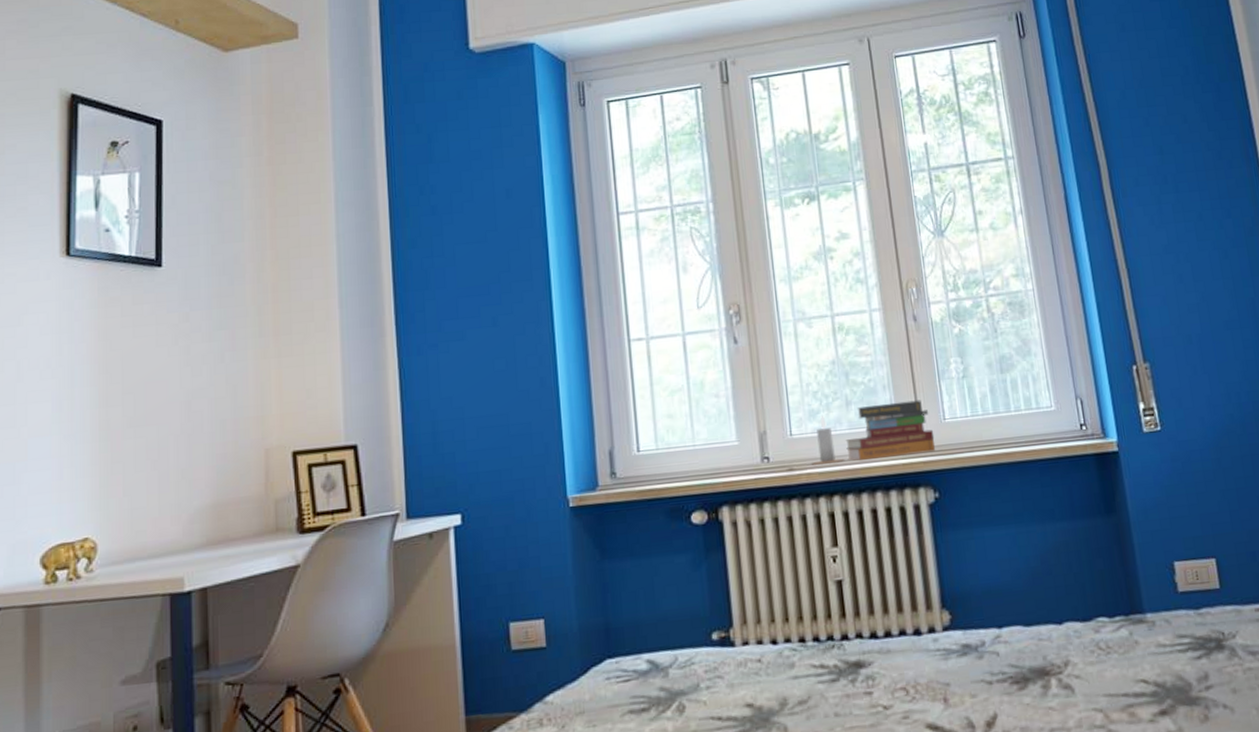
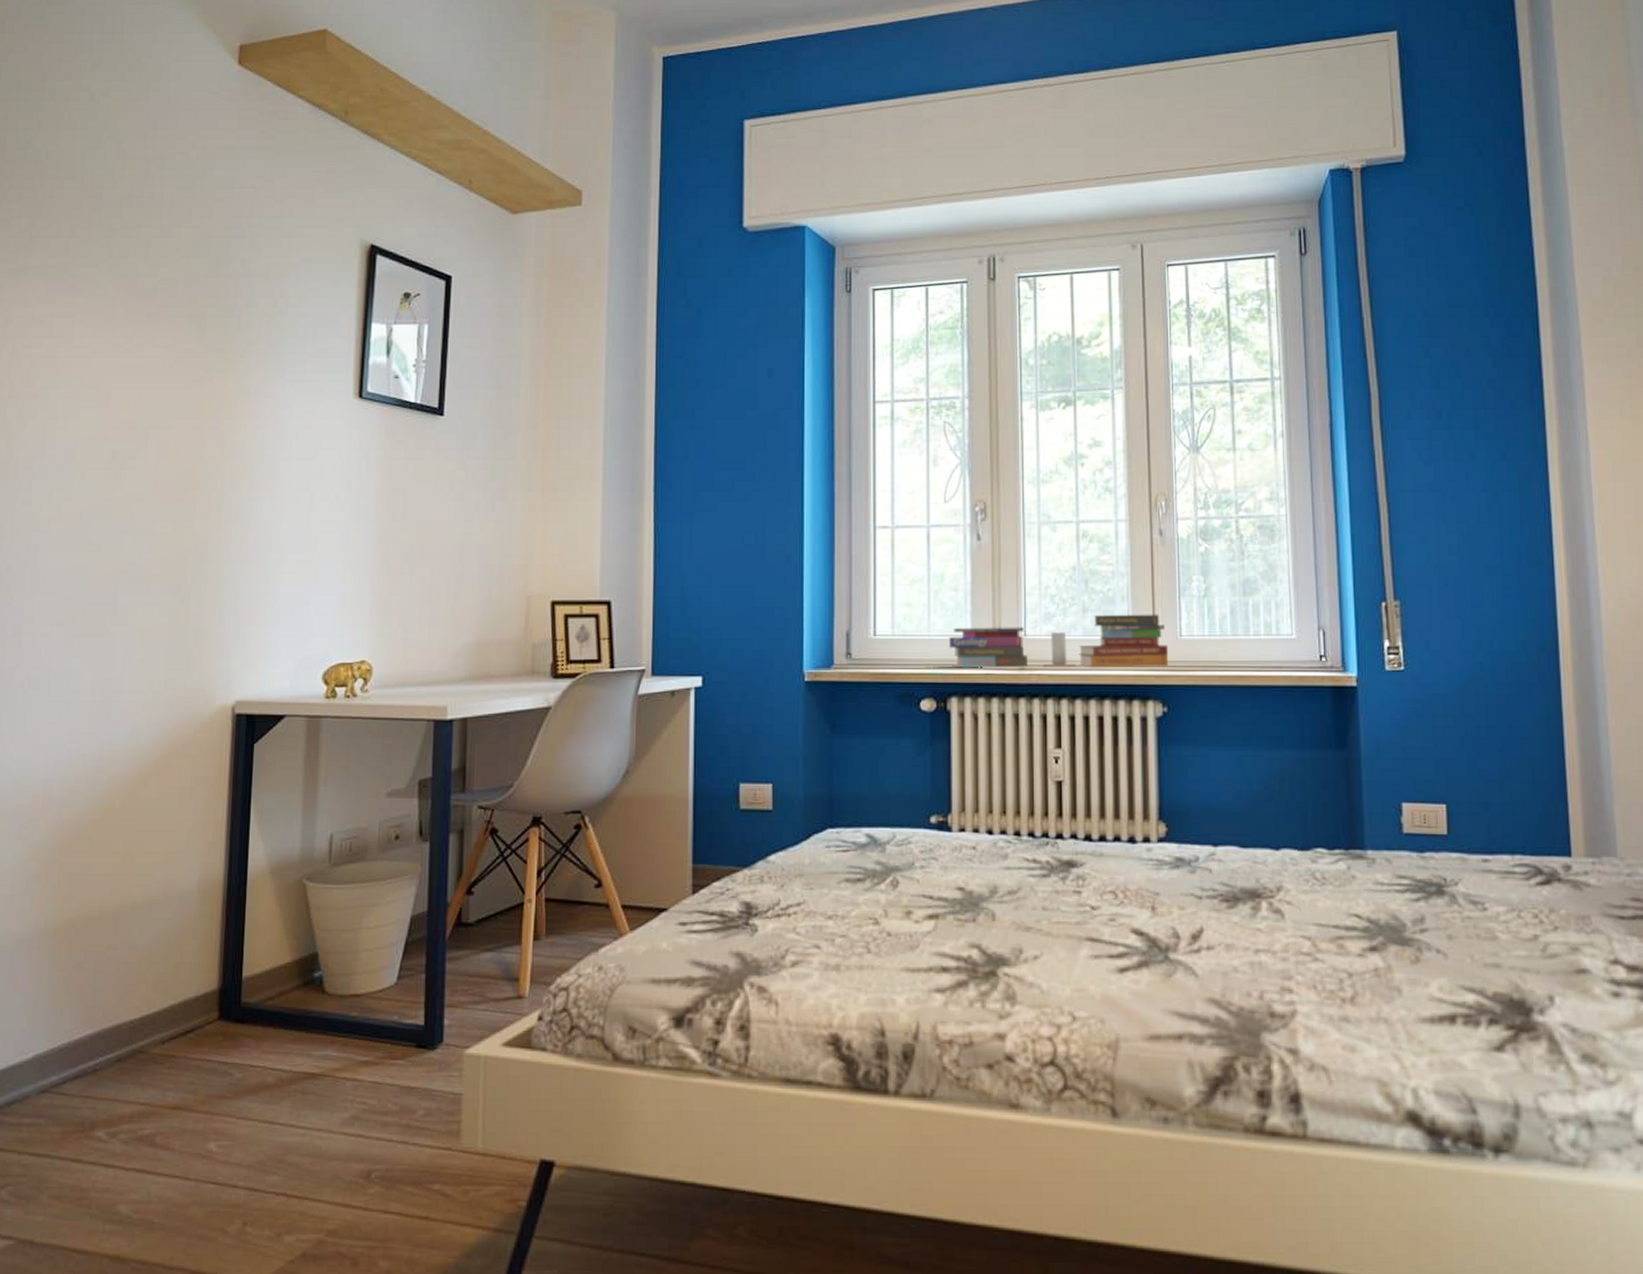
books: none [714,427,797,477] -> present [948,627,1029,669]

